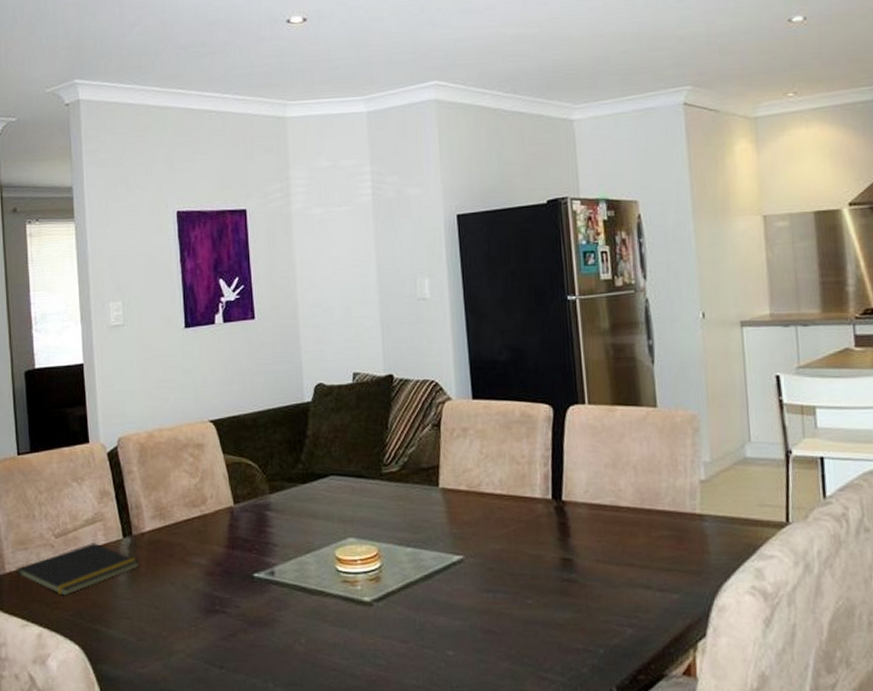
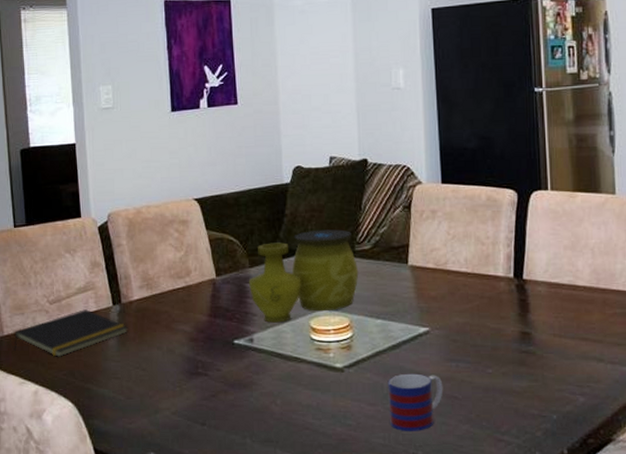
decorative vase: none [268,450,387,554] -> present [248,229,359,323]
mug: none [420,606,480,670] -> present [387,373,443,431]

